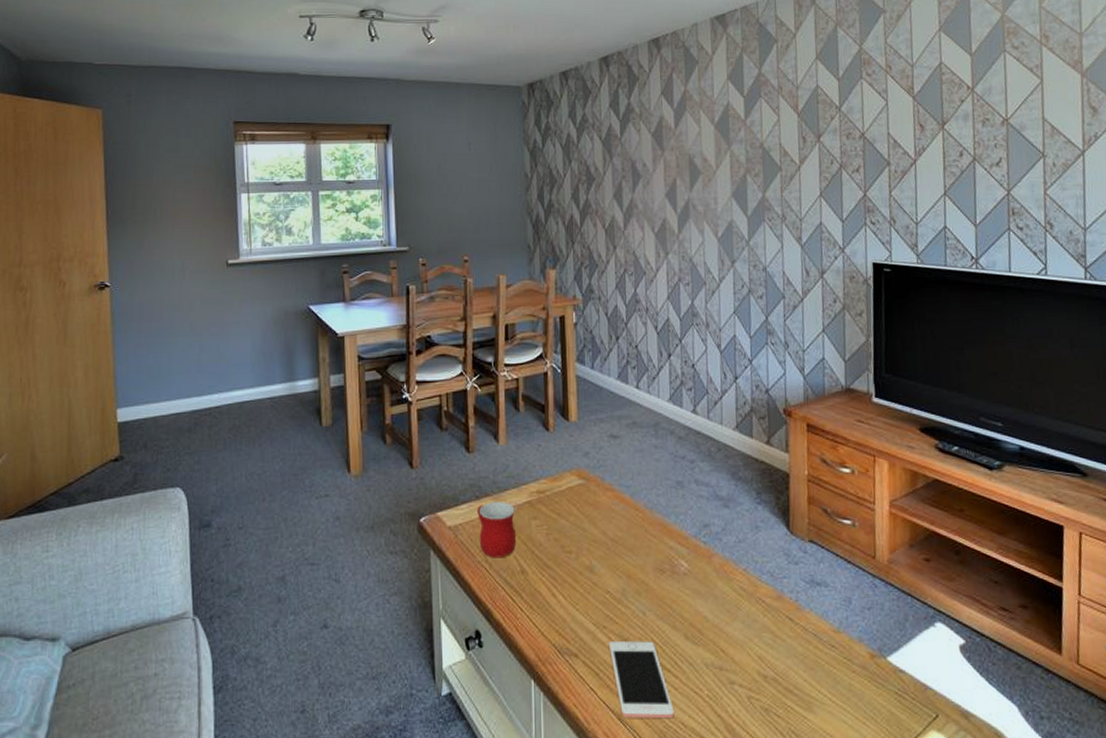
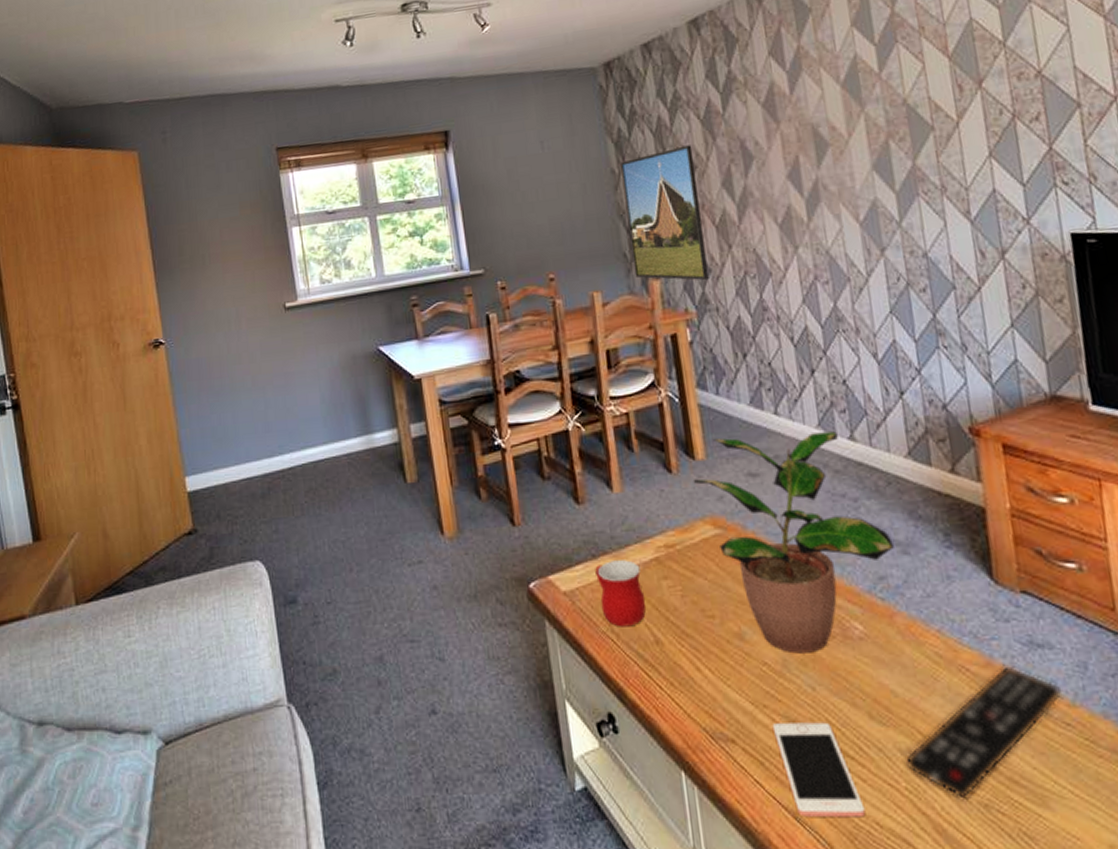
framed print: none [533,160,595,274] -> present [620,145,709,281]
potted plant: none [565,405,718,585] -> present [693,431,894,654]
remote control: none [709,599,831,704] -> present [905,666,1063,799]

